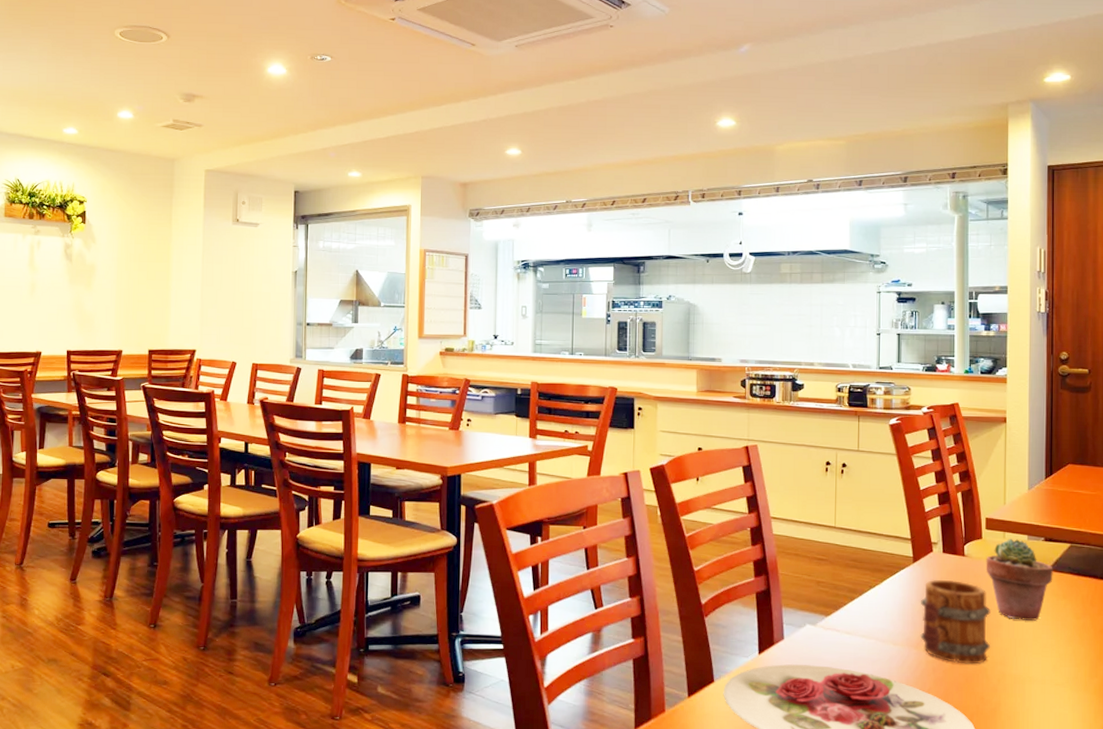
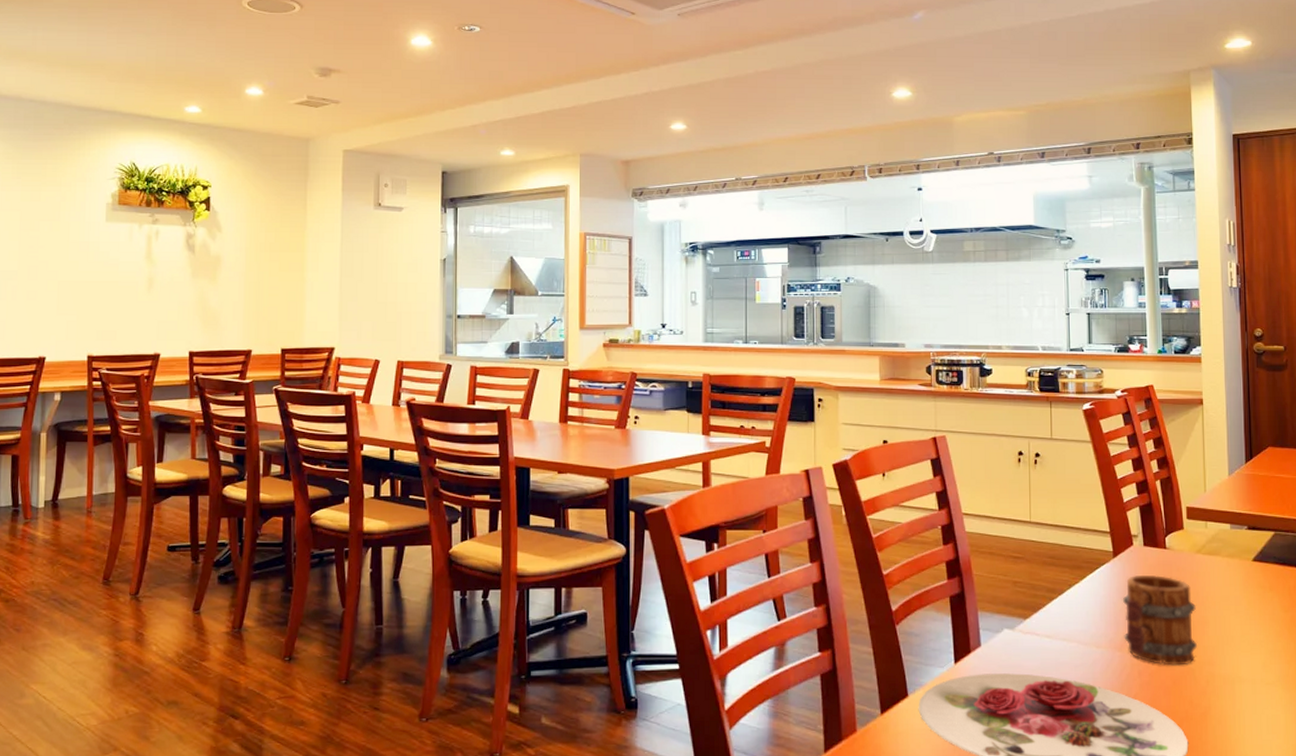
potted succulent: present [986,538,1053,621] -> none [1188,527,1258,616]

